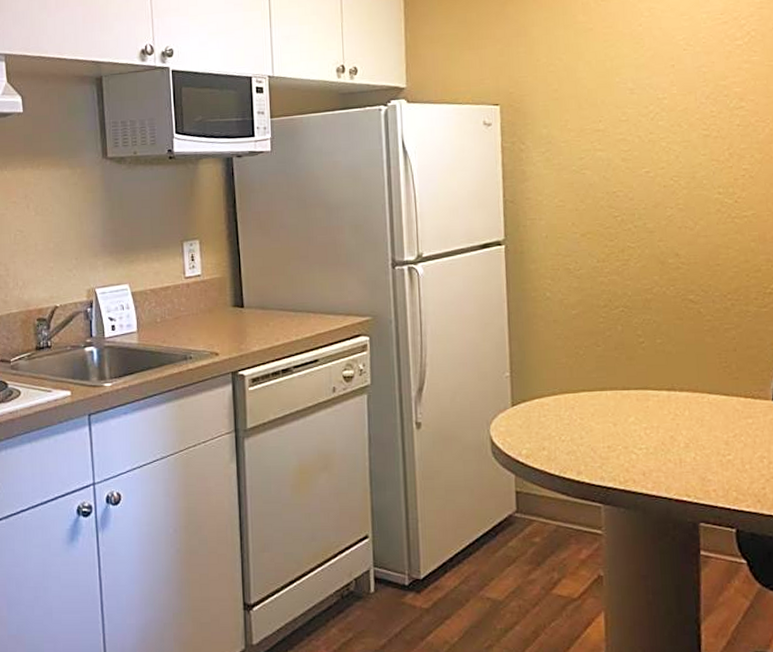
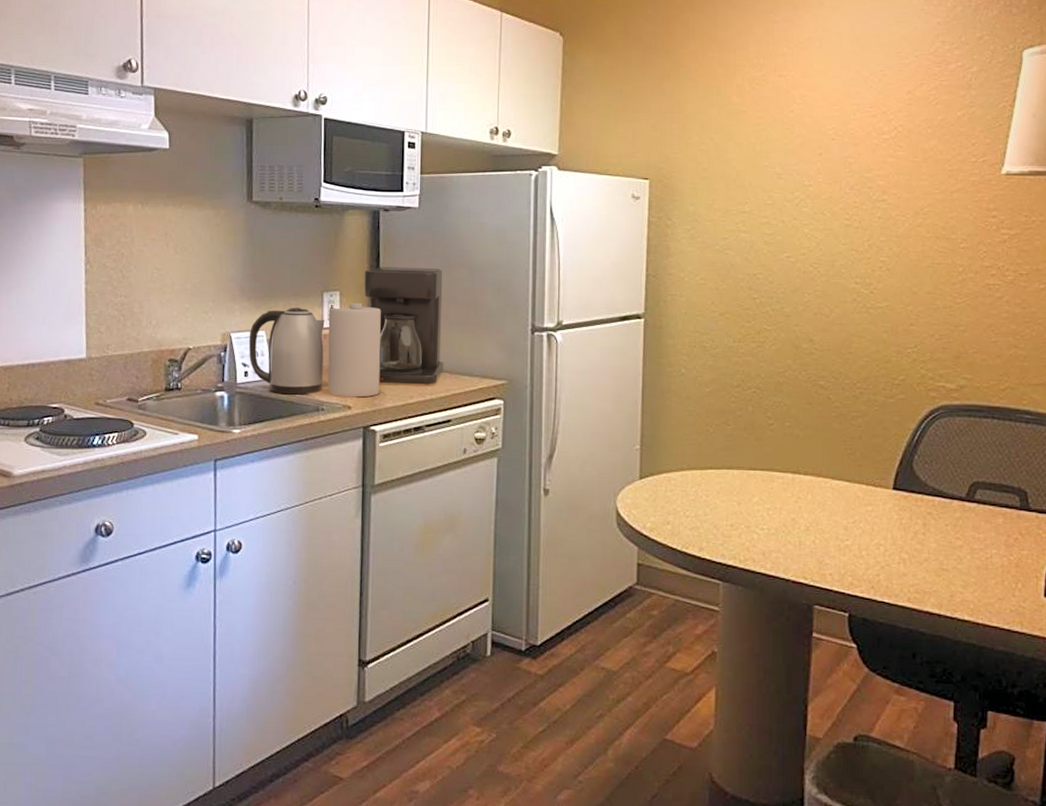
kettle: none [113,258,190,346] -> present [248,307,325,395]
paper towel holder: none [189,249,245,344] -> present [327,302,381,398]
coffee maker: none [222,210,308,329] -> present [364,266,444,385]

